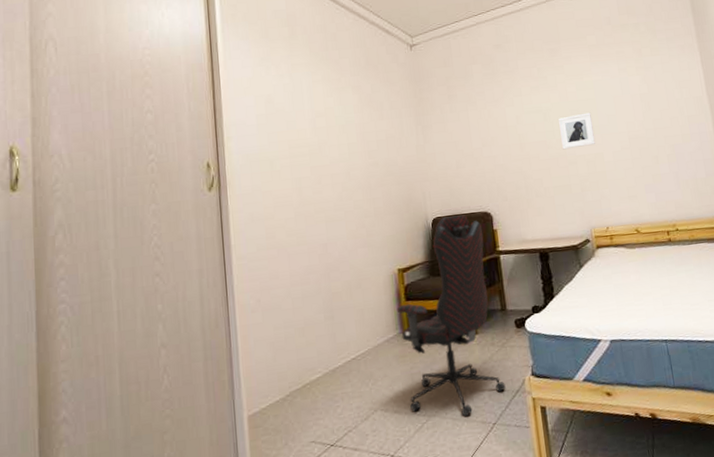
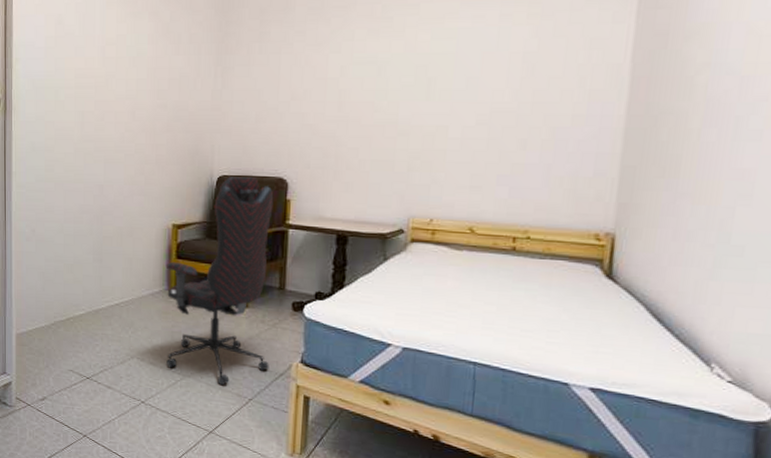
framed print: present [558,112,595,150] -> none [394,71,444,116]

